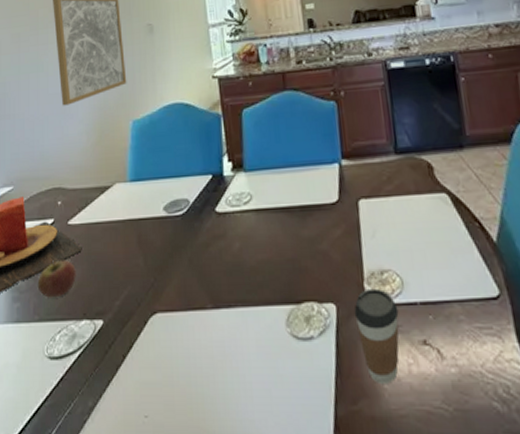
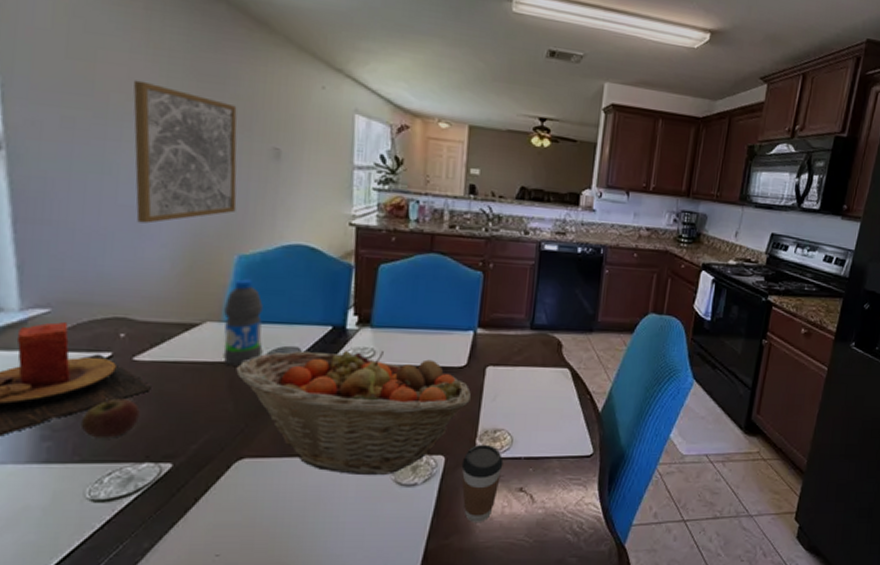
water bottle: none [126,140,160,222] -> present [222,279,263,366]
fruit basket: none [142,194,349,329] -> present [236,350,471,476]

